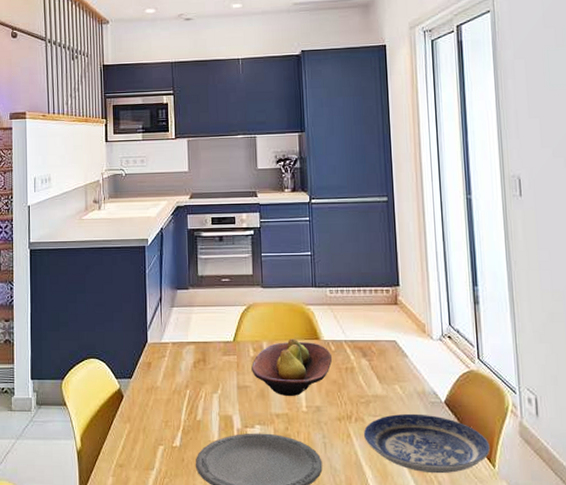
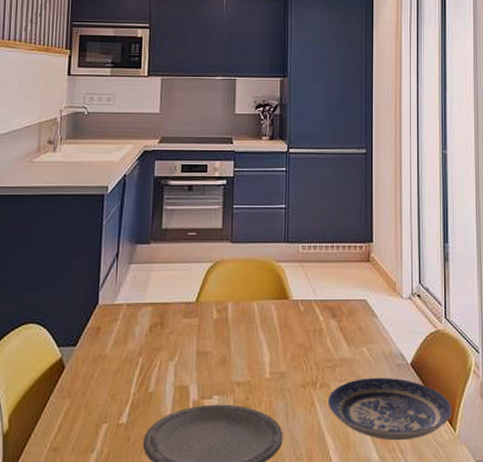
fruit bowl: present [251,338,333,396] -> none [214,298,301,362]

